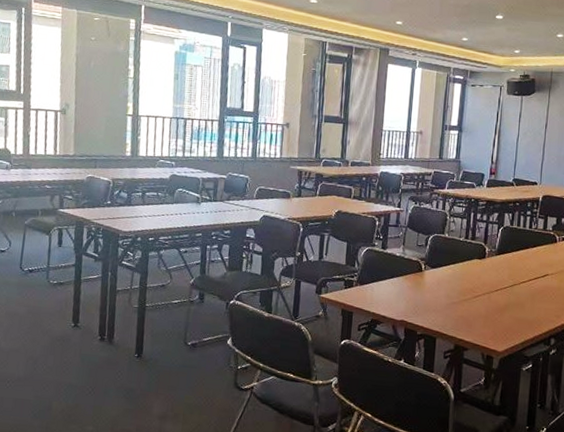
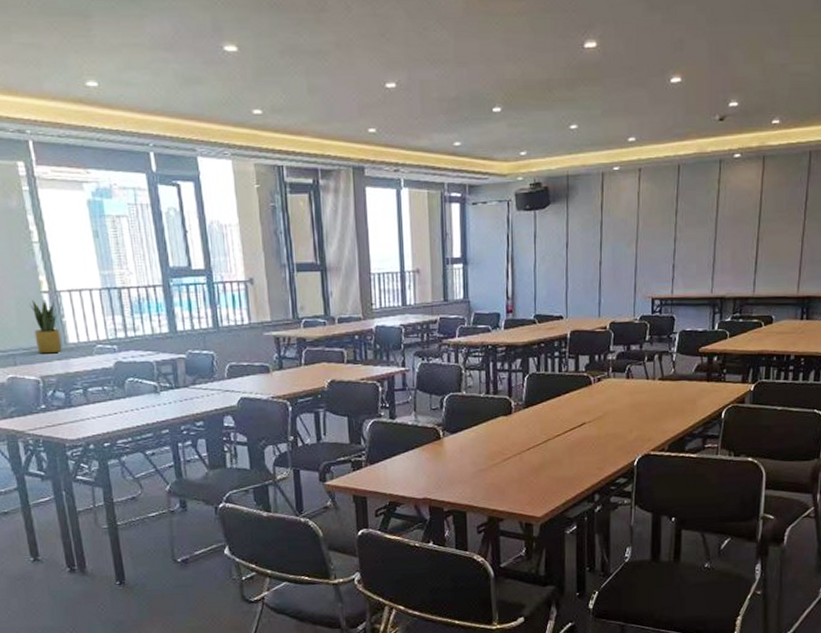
planter: none [114,120,136,162] -> present [29,299,62,354]

